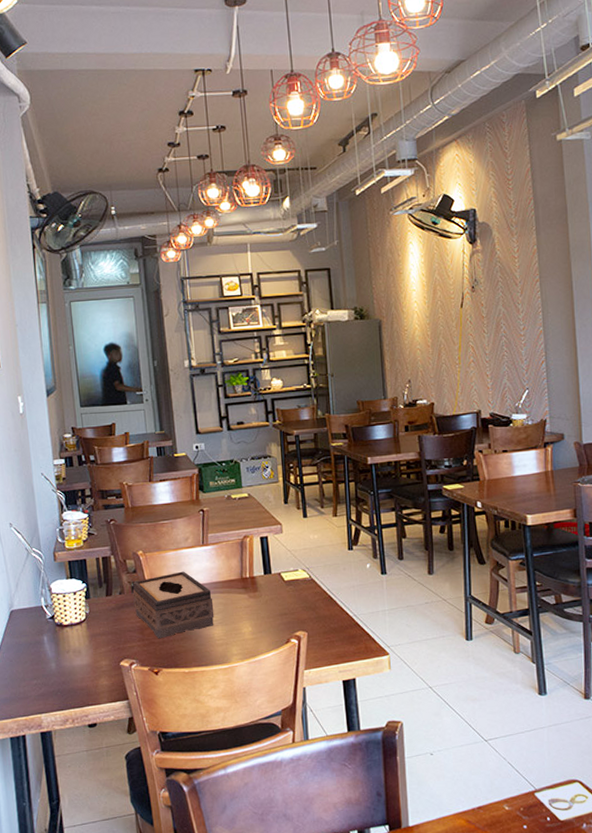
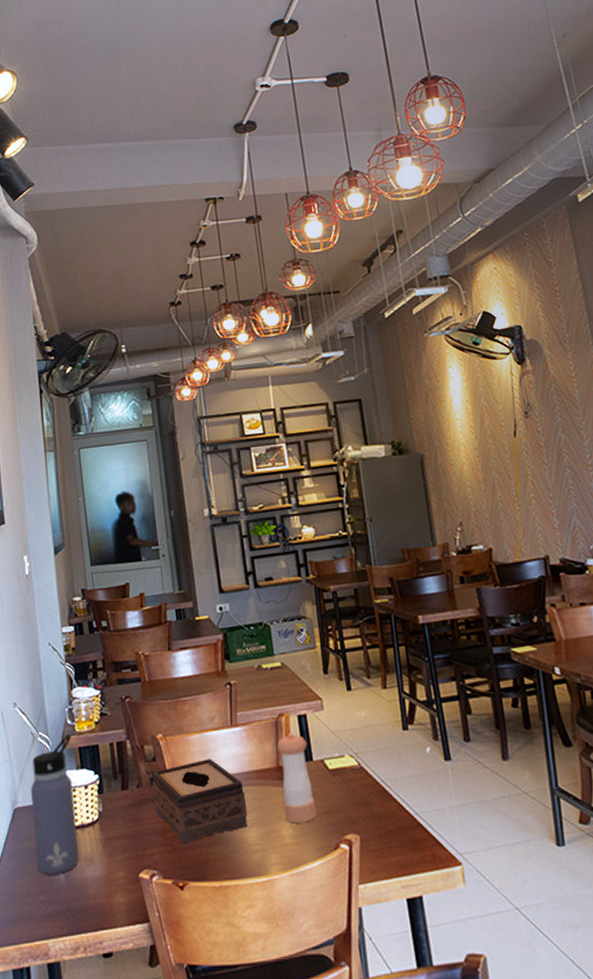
water bottle: none [25,550,69,664] -> present [31,734,79,875]
pepper shaker: none [241,551,272,623] -> present [276,733,317,824]

